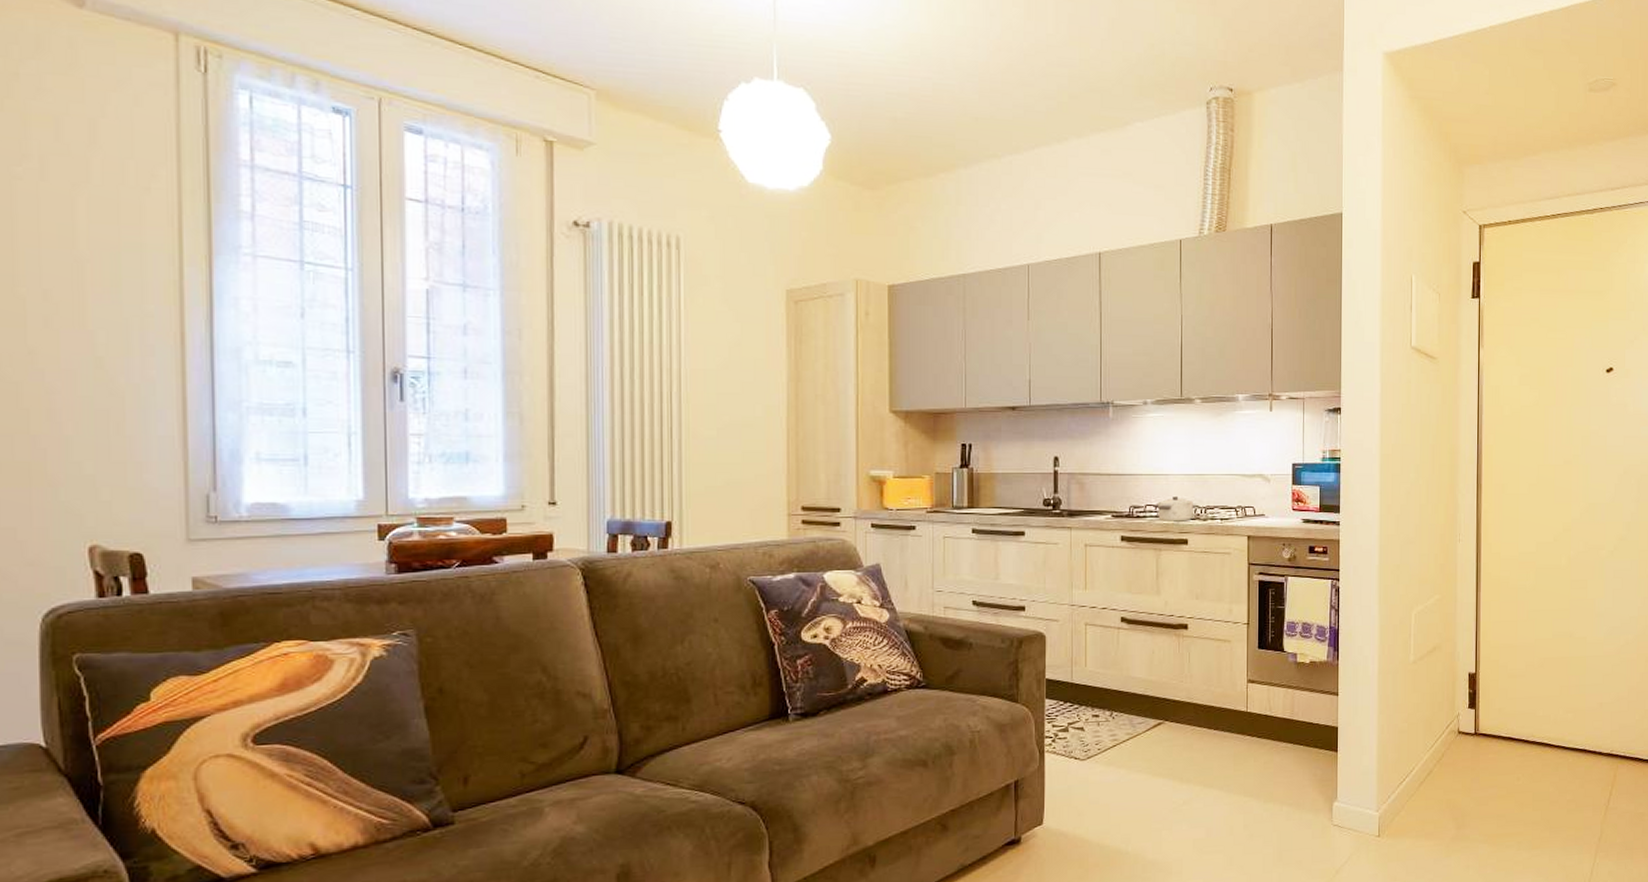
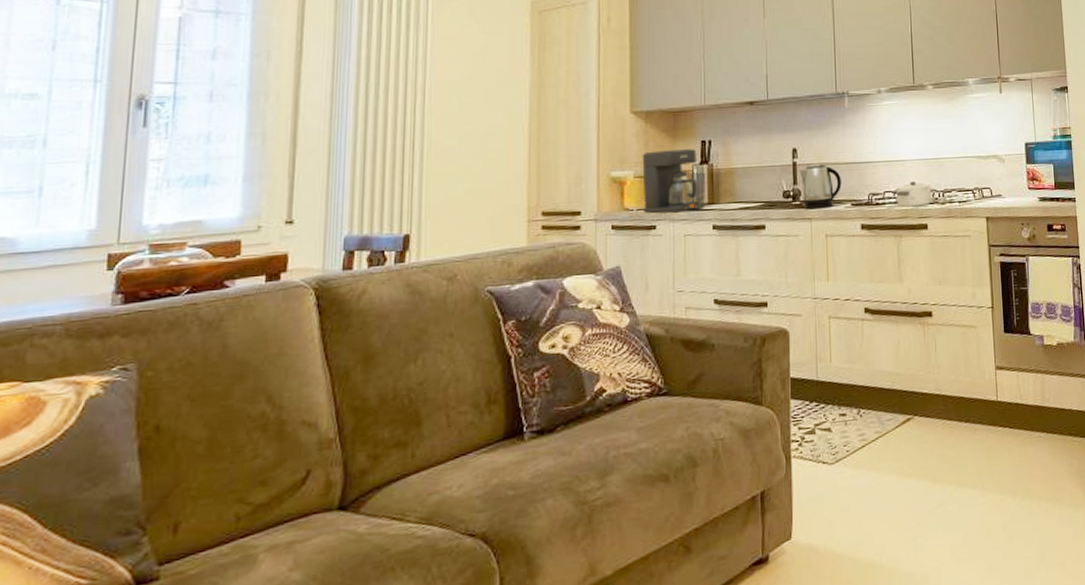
coffee maker: none [901,452,965,516] -> present [642,149,705,214]
kettle: none [1061,474,1103,519] -> present [800,164,842,210]

